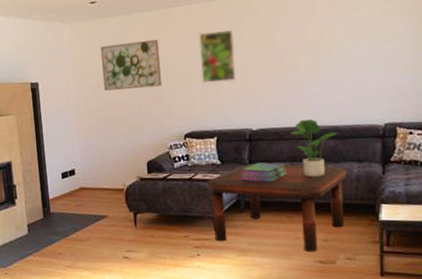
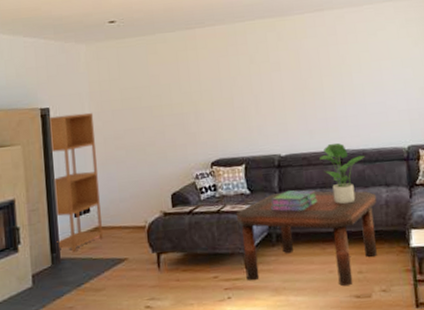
bookcase: none [37,86,86,208] -> present [47,112,103,253]
wall art: present [100,40,162,91] -> none [119,62,186,116]
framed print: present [198,30,237,84] -> none [223,52,263,108]

